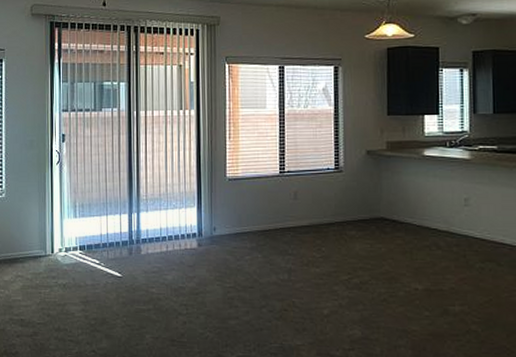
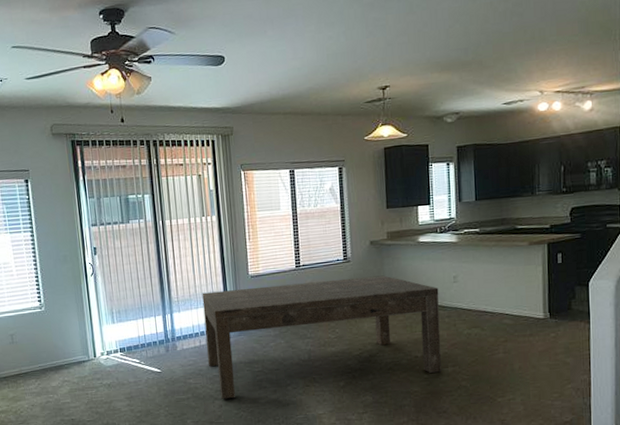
dining table: none [173,190,448,316] -> present [202,275,442,399]

